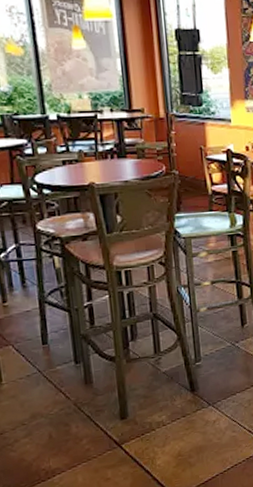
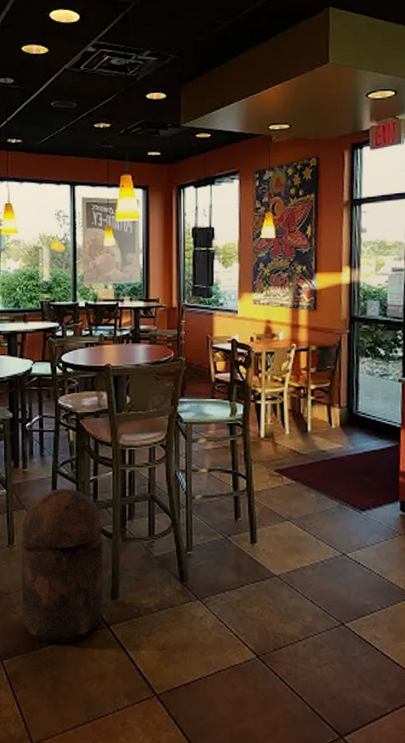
trash can: none [9,317,114,474] -> present [21,488,103,644]

